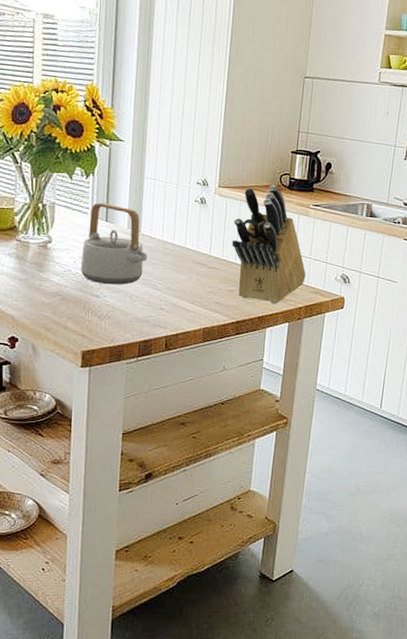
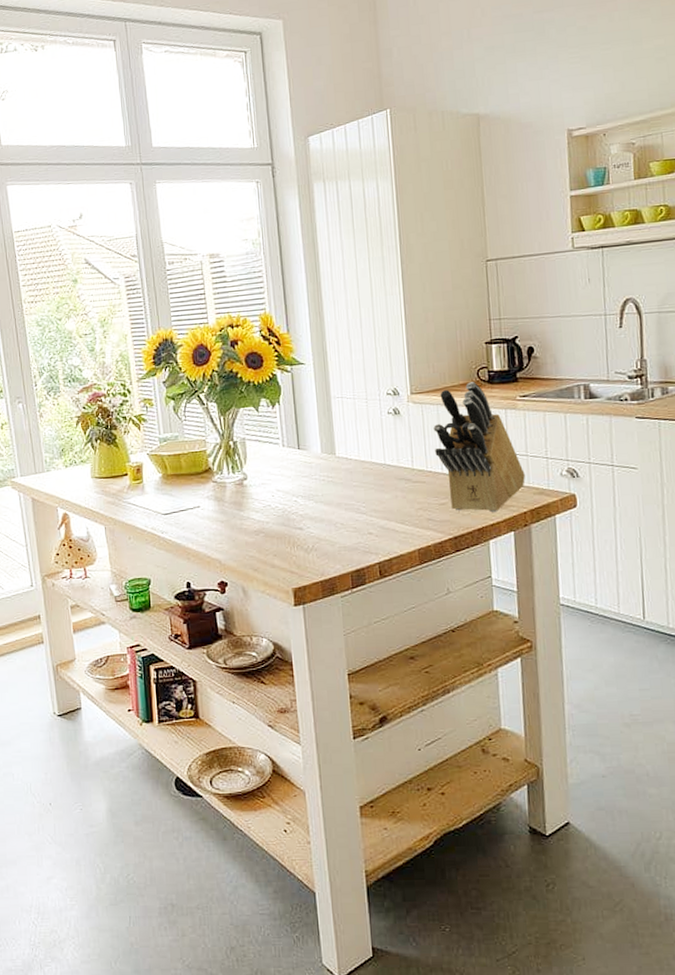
teapot: present [80,203,148,285] -> none [278,430,347,515]

